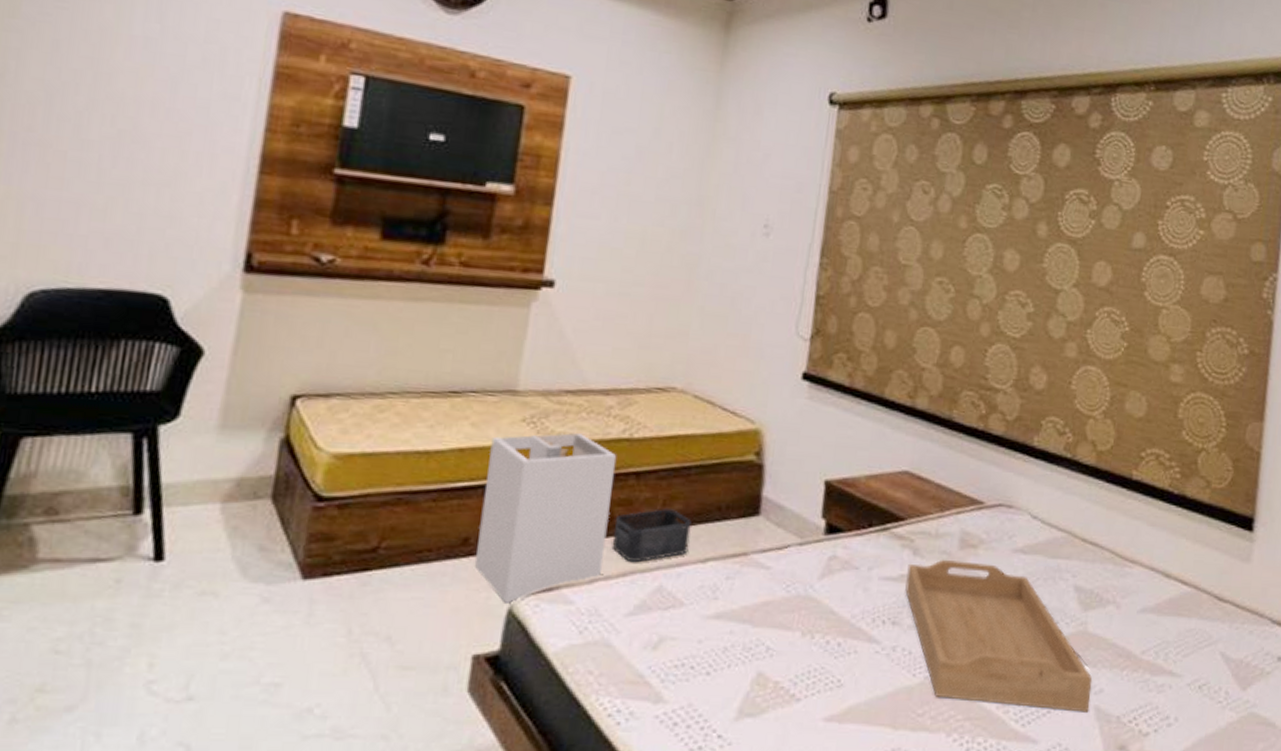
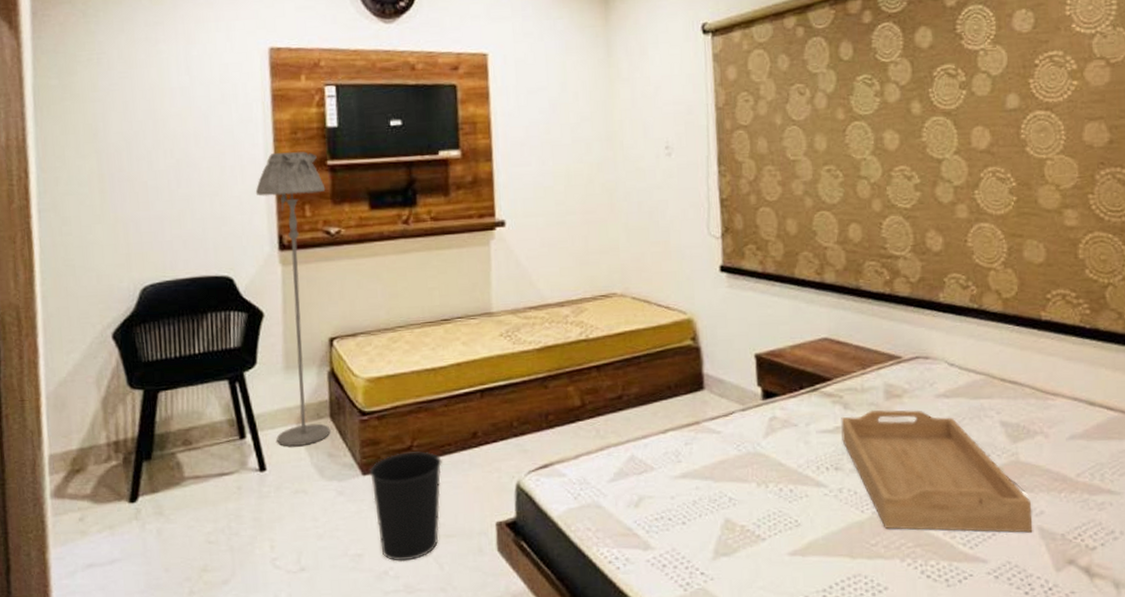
floor lamp: none [187,145,326,532] -> present [255,151,331,446]
wastebasket: none [308,554,416,697] -> present [369,451,442,562]
laundry hamper: present [474,433,617,603] -> none [480,340,584,480]
storage bin: present [611,508,692,563] -> none [586,391,650,439]

